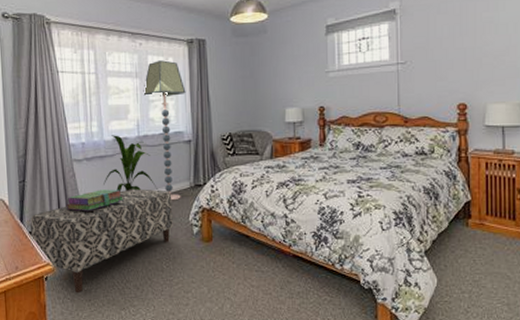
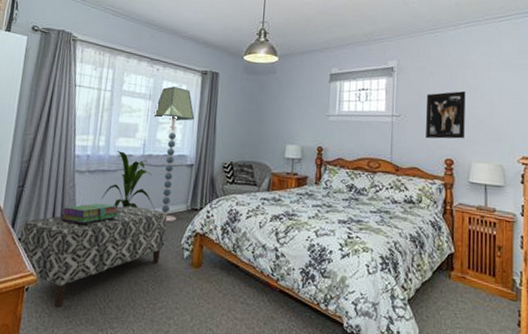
wall art: none [434,27,478,85] -> present [426,91,466,139]

